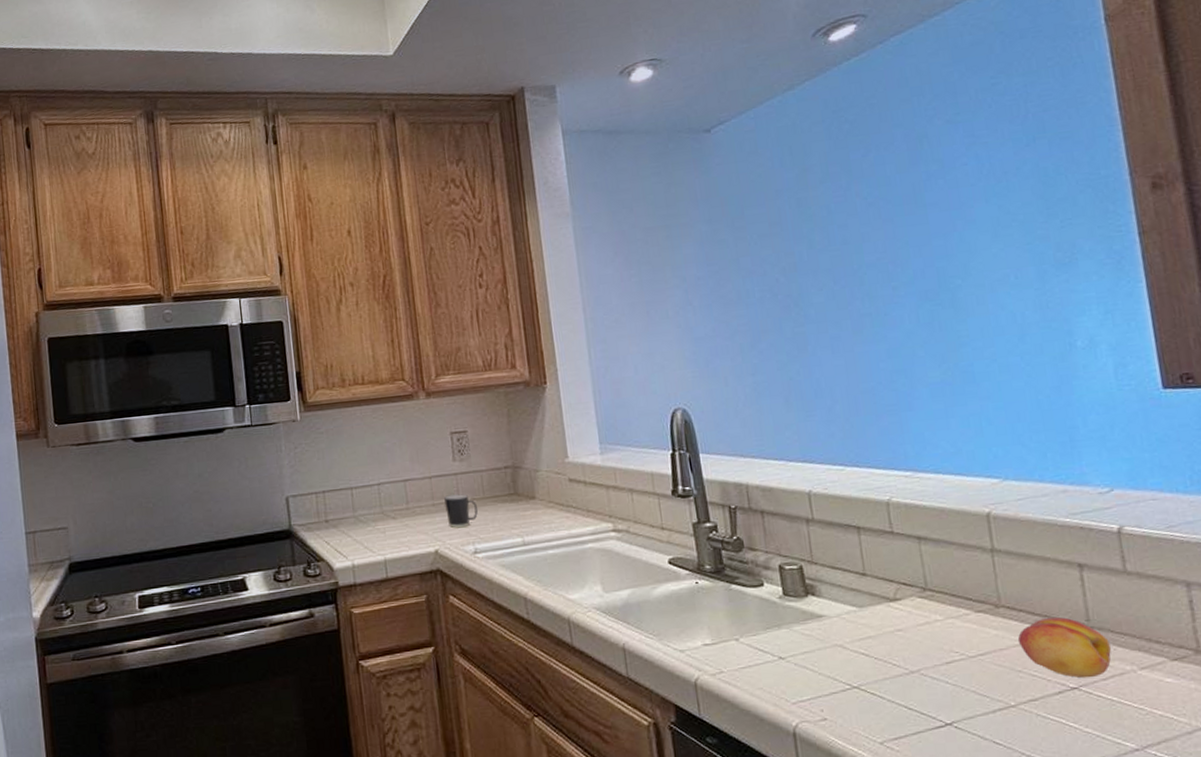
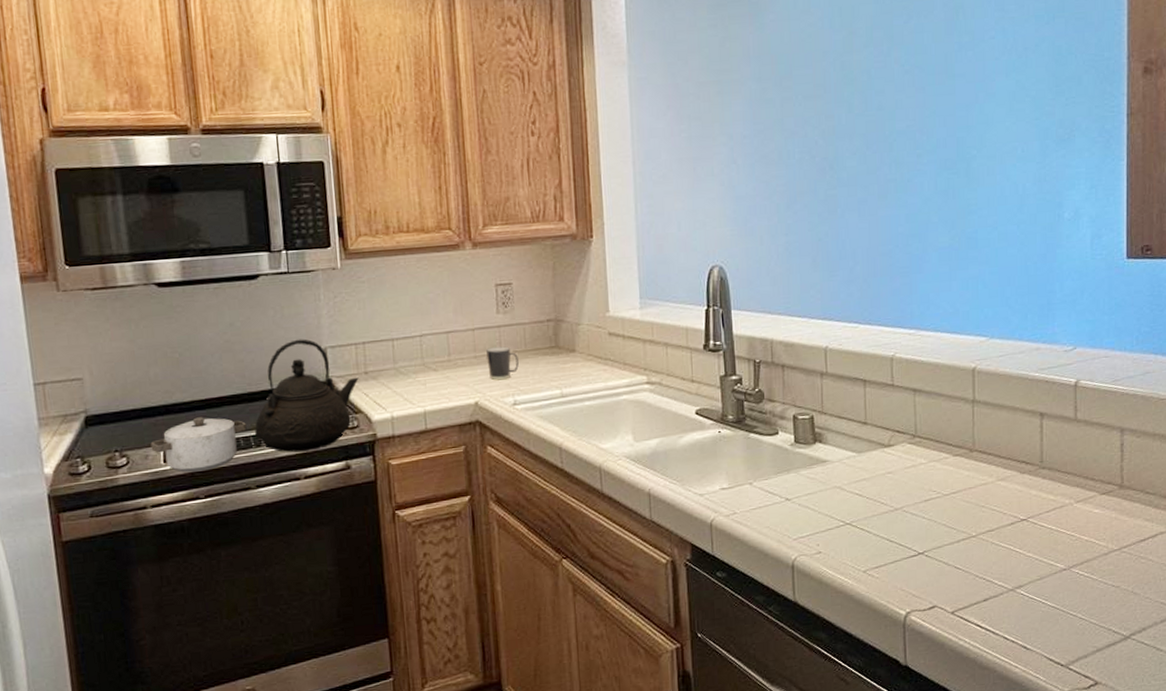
cooking pot: none [127,564,215,619] -> present [150,417,247,473]
teakettle: none [222,488,320,601] -> present [255,339,359,453]
fruit: present [1017,617,1112,679] -> none [984,459,1057,511]

